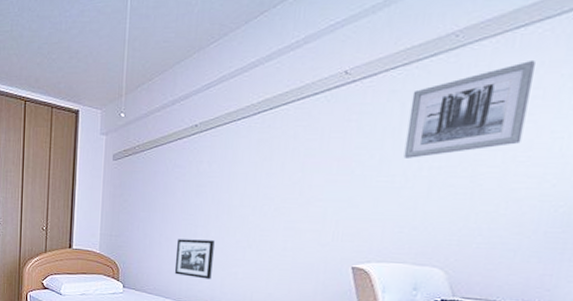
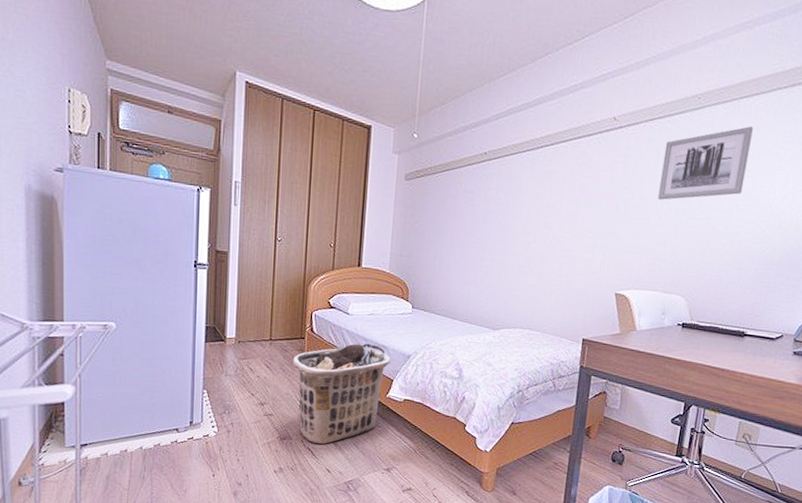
picture frame: present [174,239,215,280] -> none [462,262,500,302]

